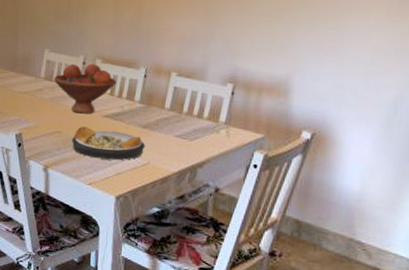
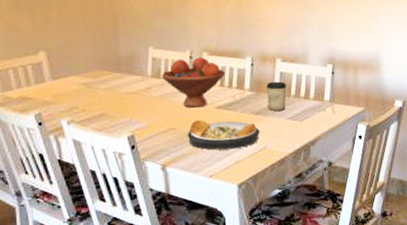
cup: none [156,96,179,127] -> present [267,81,286,111]

